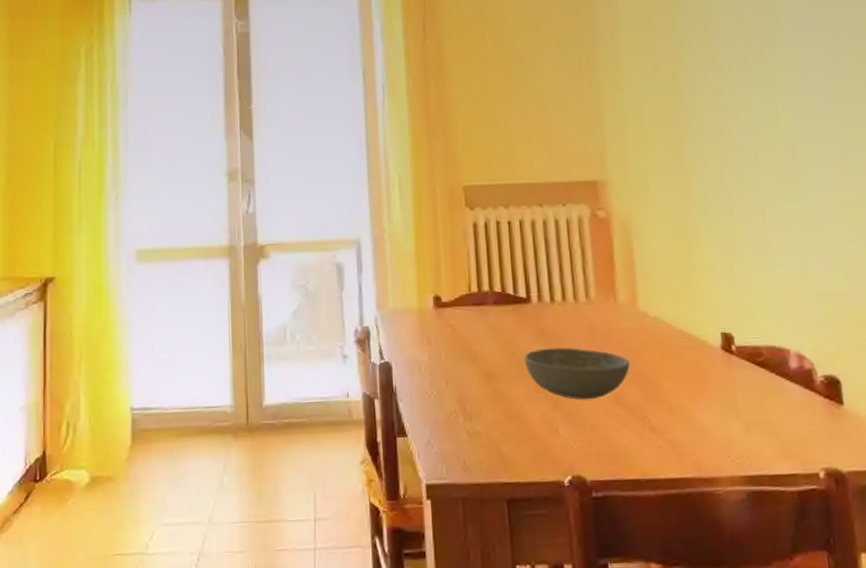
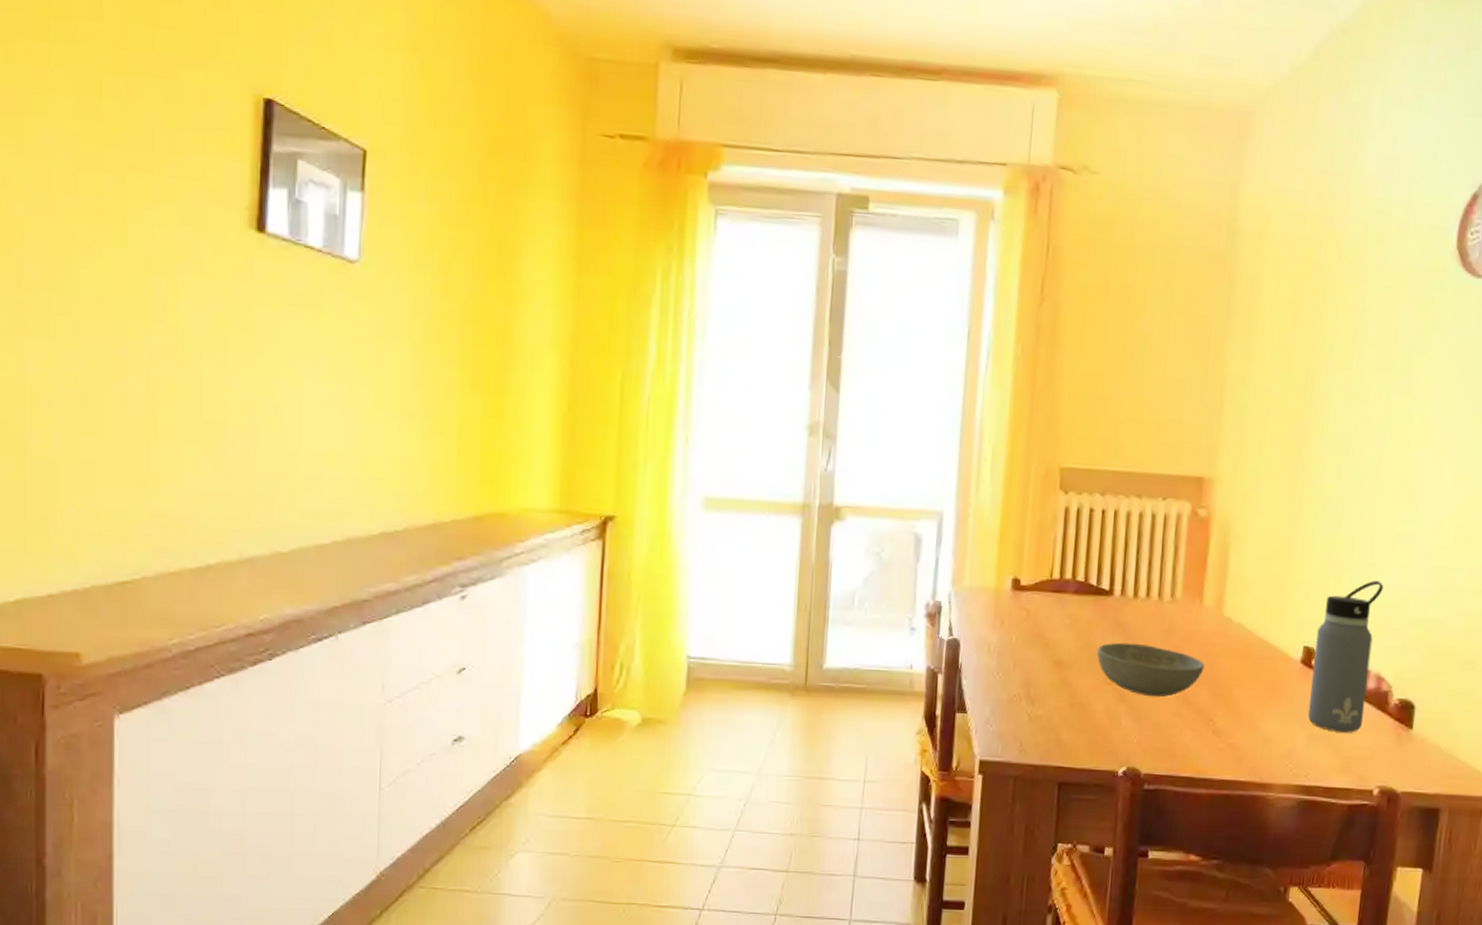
water bottle: none [731,261,794,416] -> present [1307,581,1383,733]

